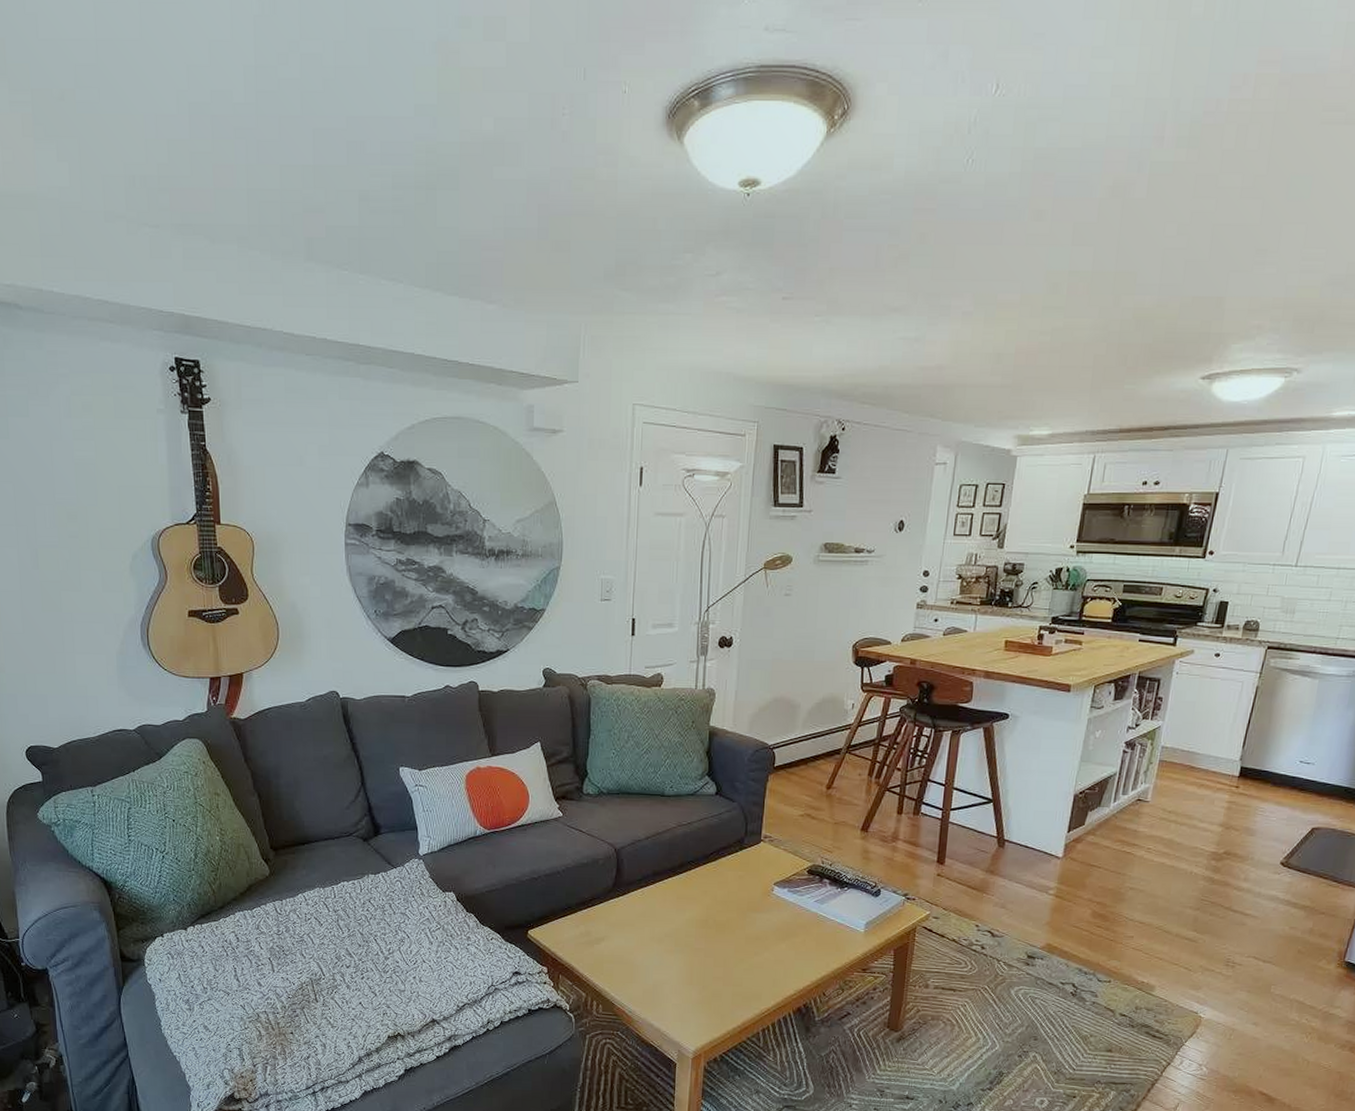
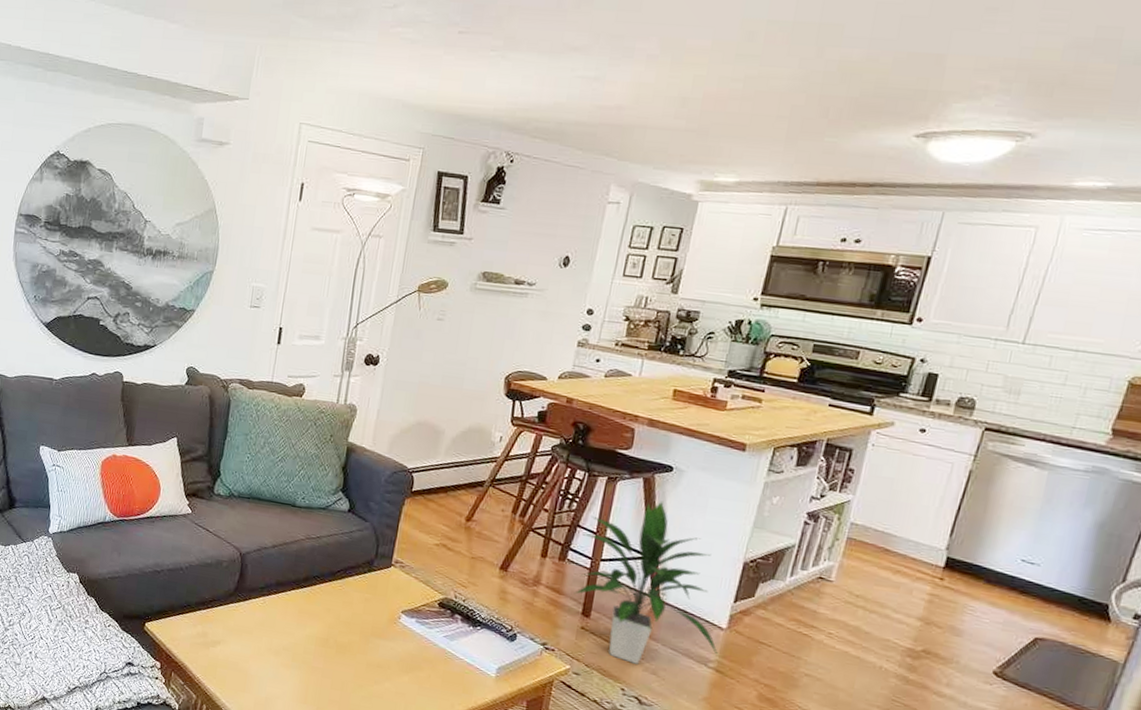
indoor plant: none [929,747,1057,901] -> present [574,501,719,664]

